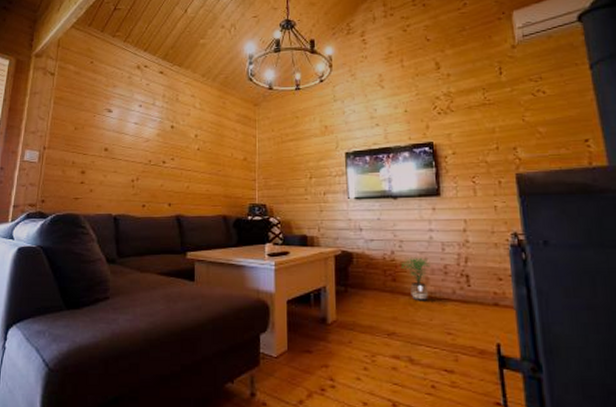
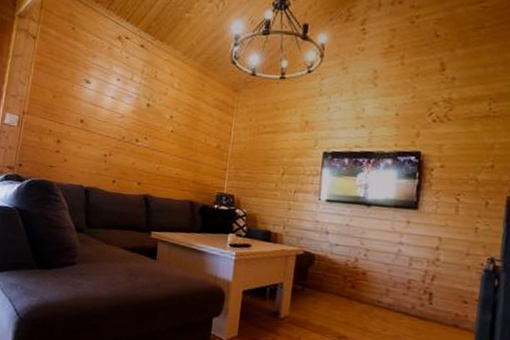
potted plant: present [401,257,431,301] -> none [362,267,394,312]

